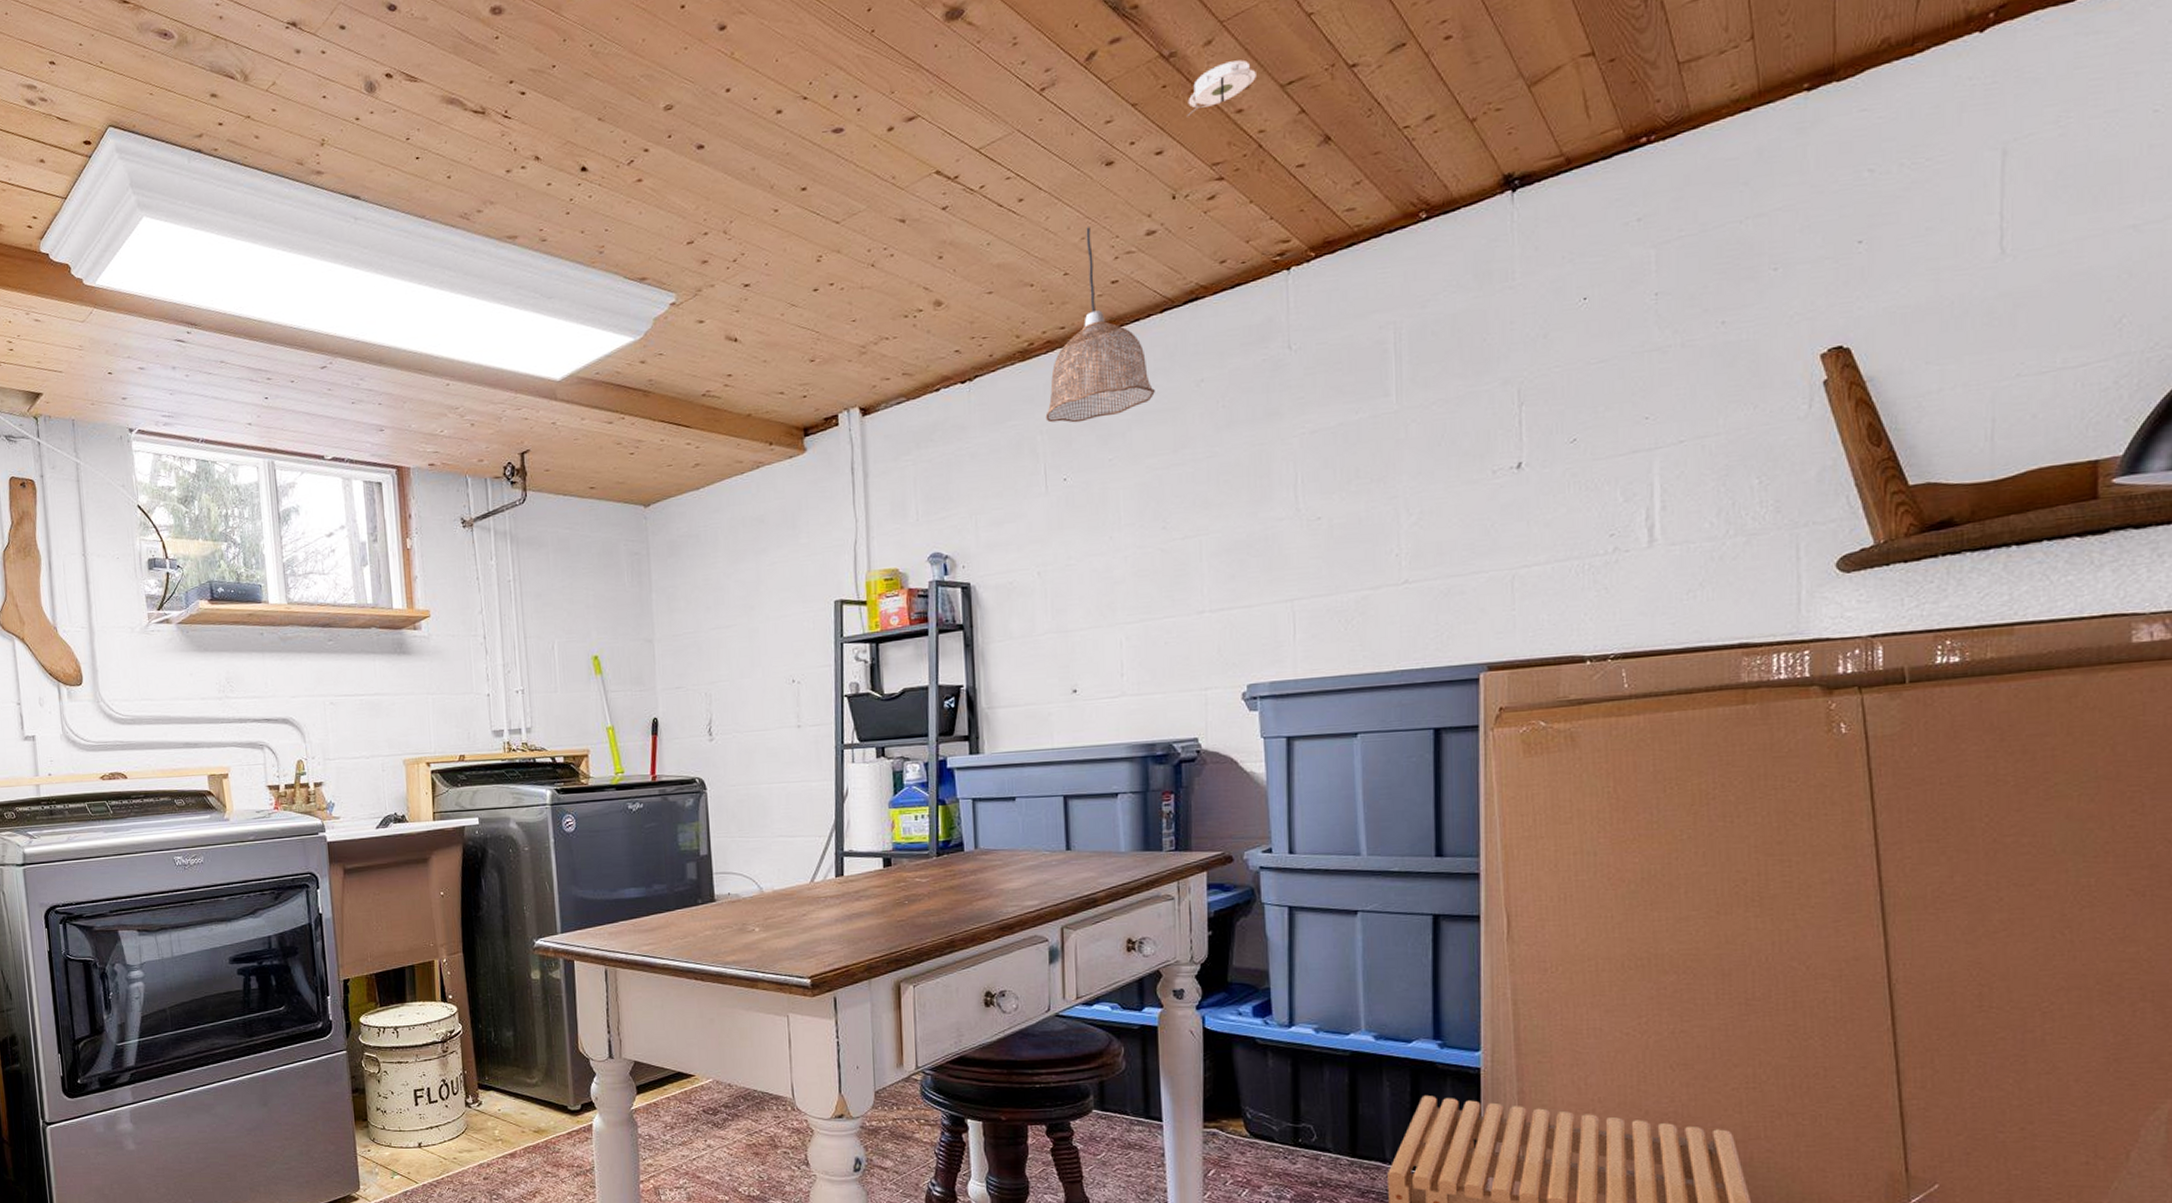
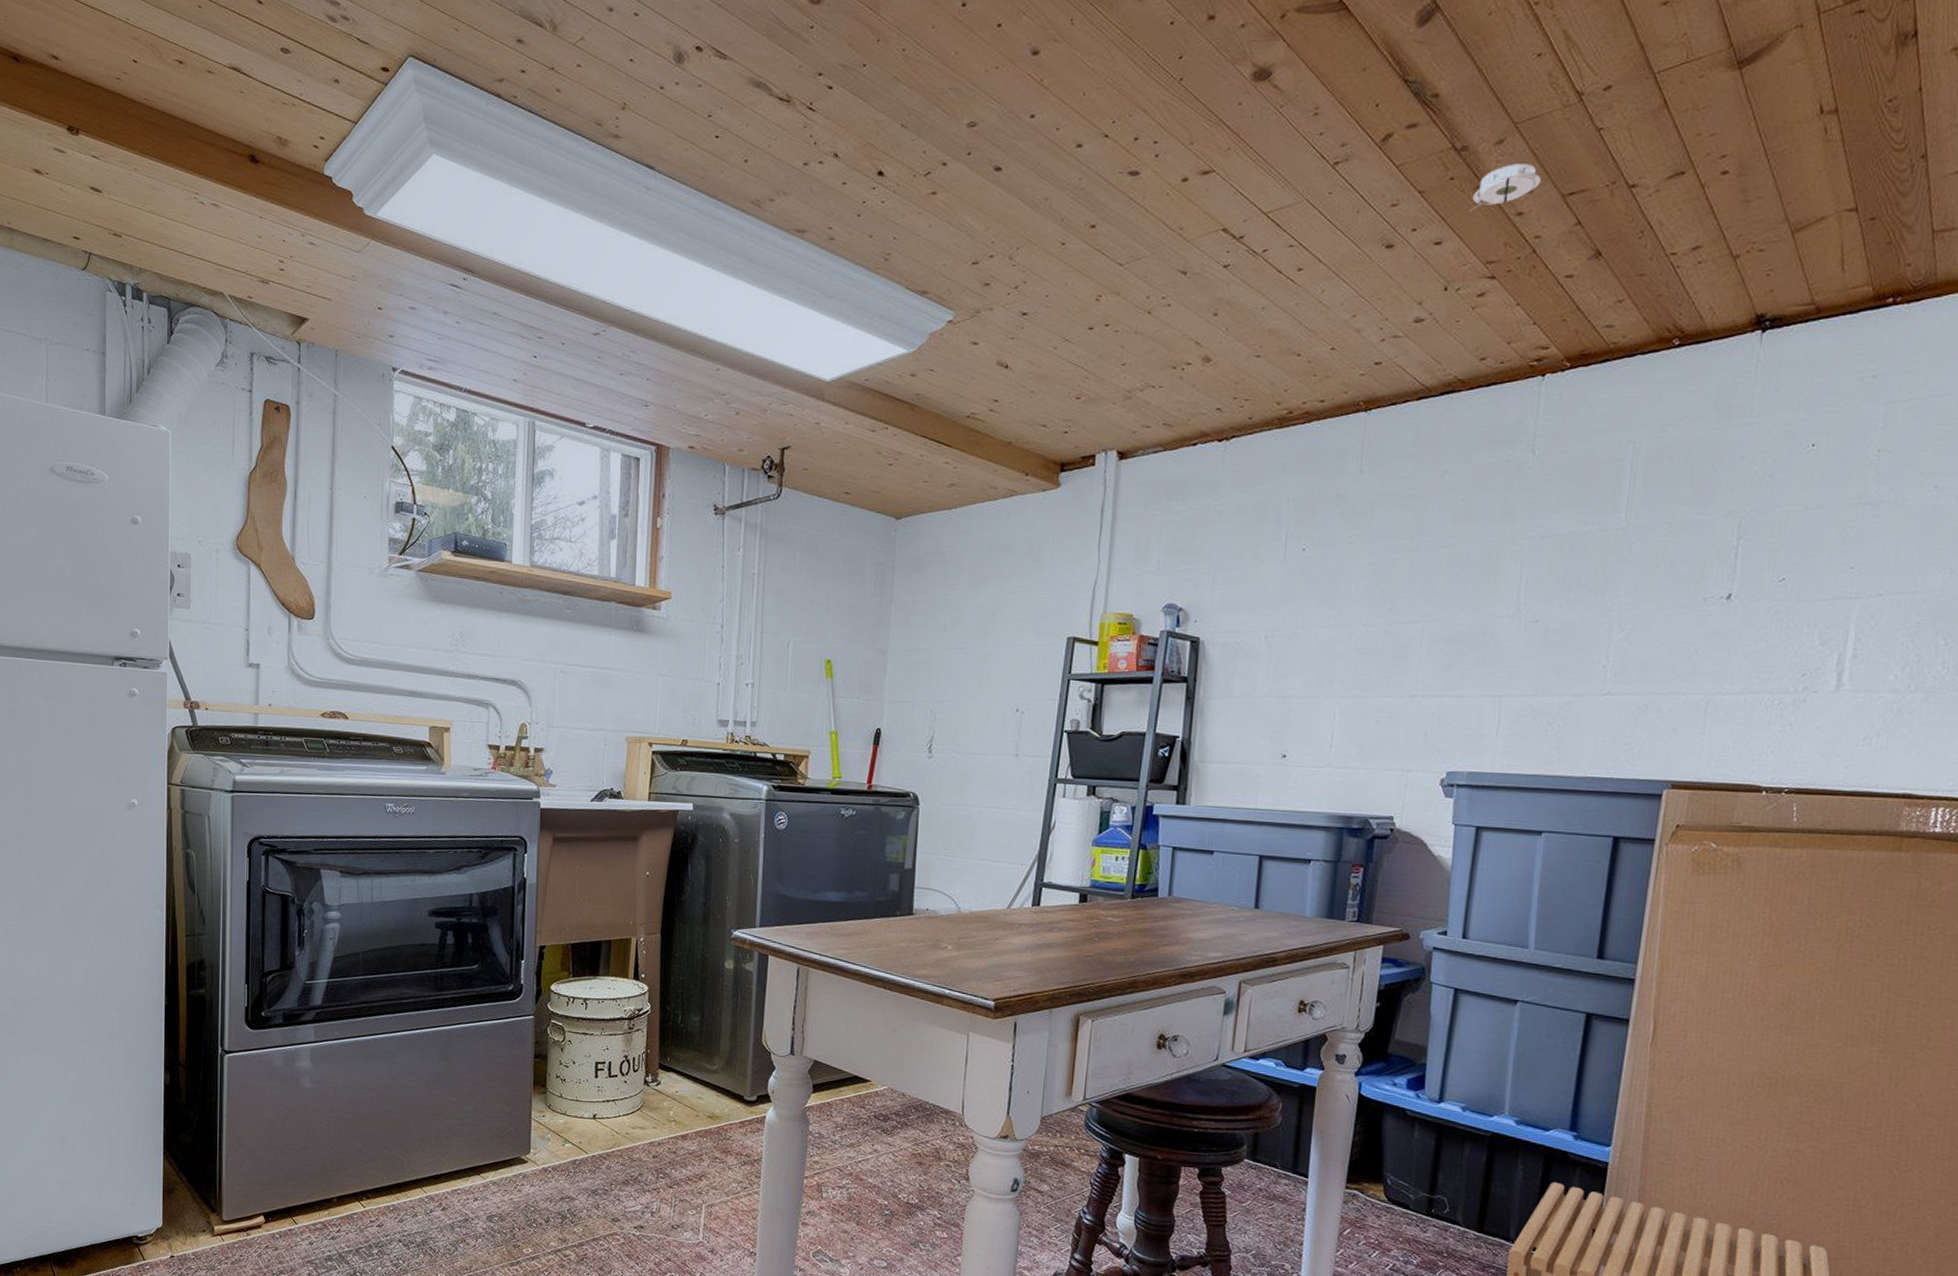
pendant lamp: present [1045,227,1155,423] -> none [1294,306,1401,496]

